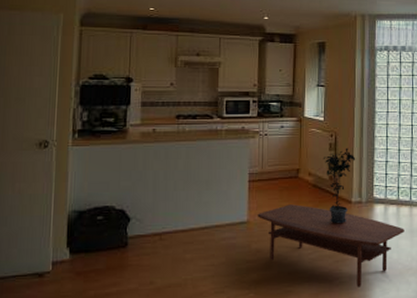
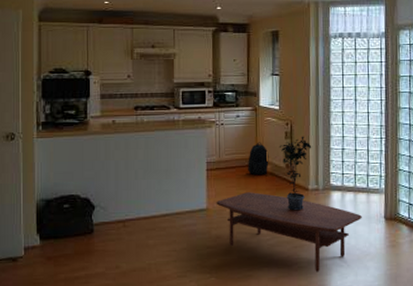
backpack: none [291,153,312,188] -> present [248,142,269,176]

